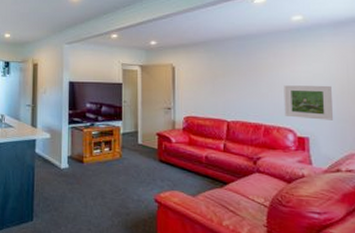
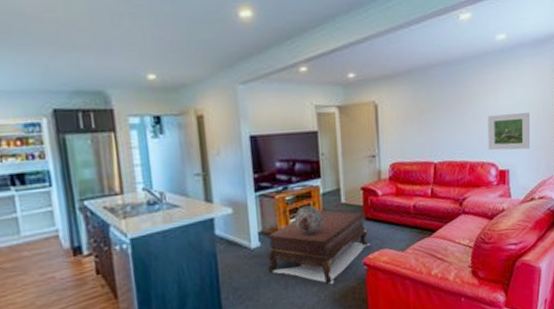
coffee table: none [72,147,162,213] -> present [267,210,369,285]
decorative globe: none [97,141,122,165] -> present [294,205,324,235]

